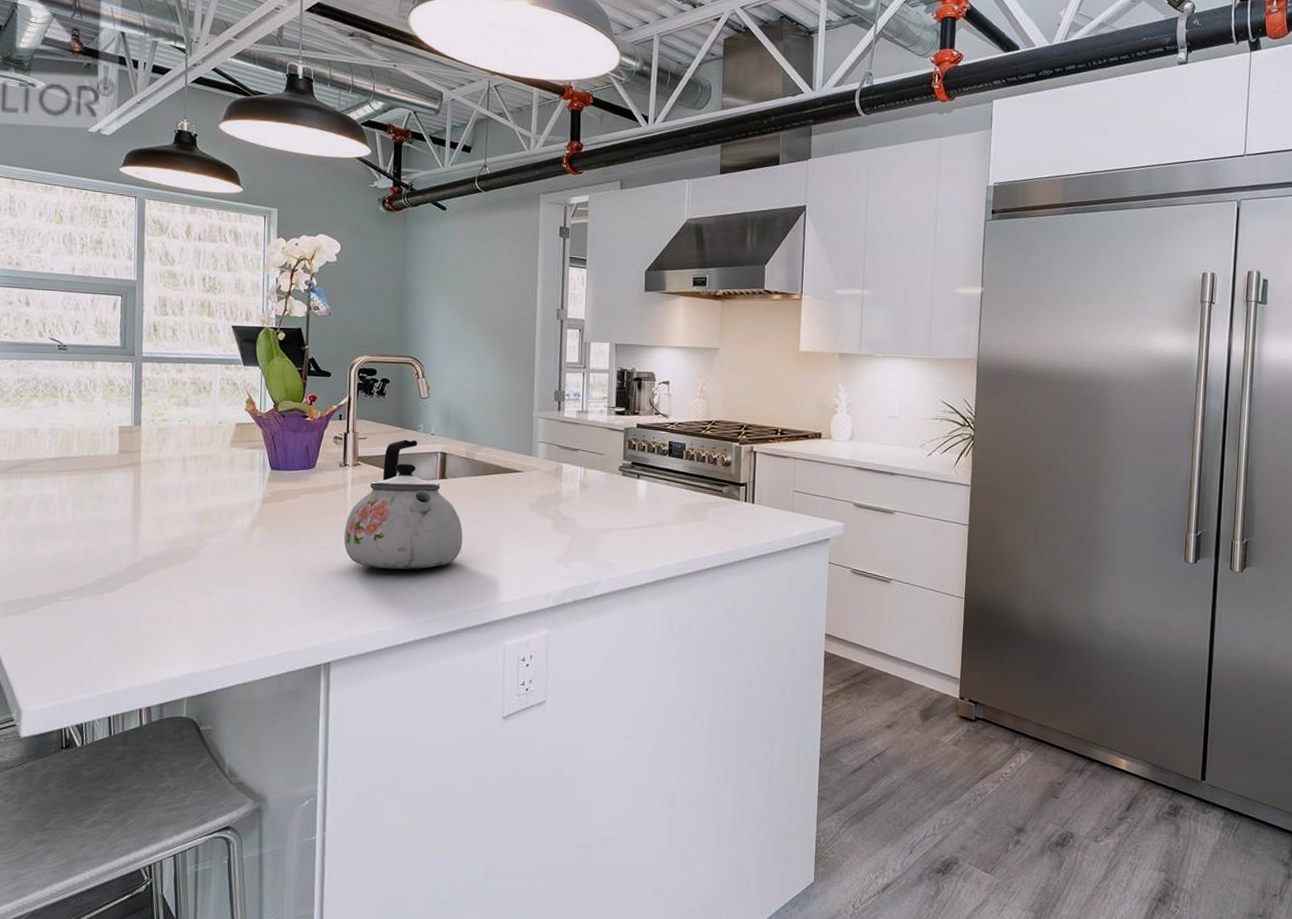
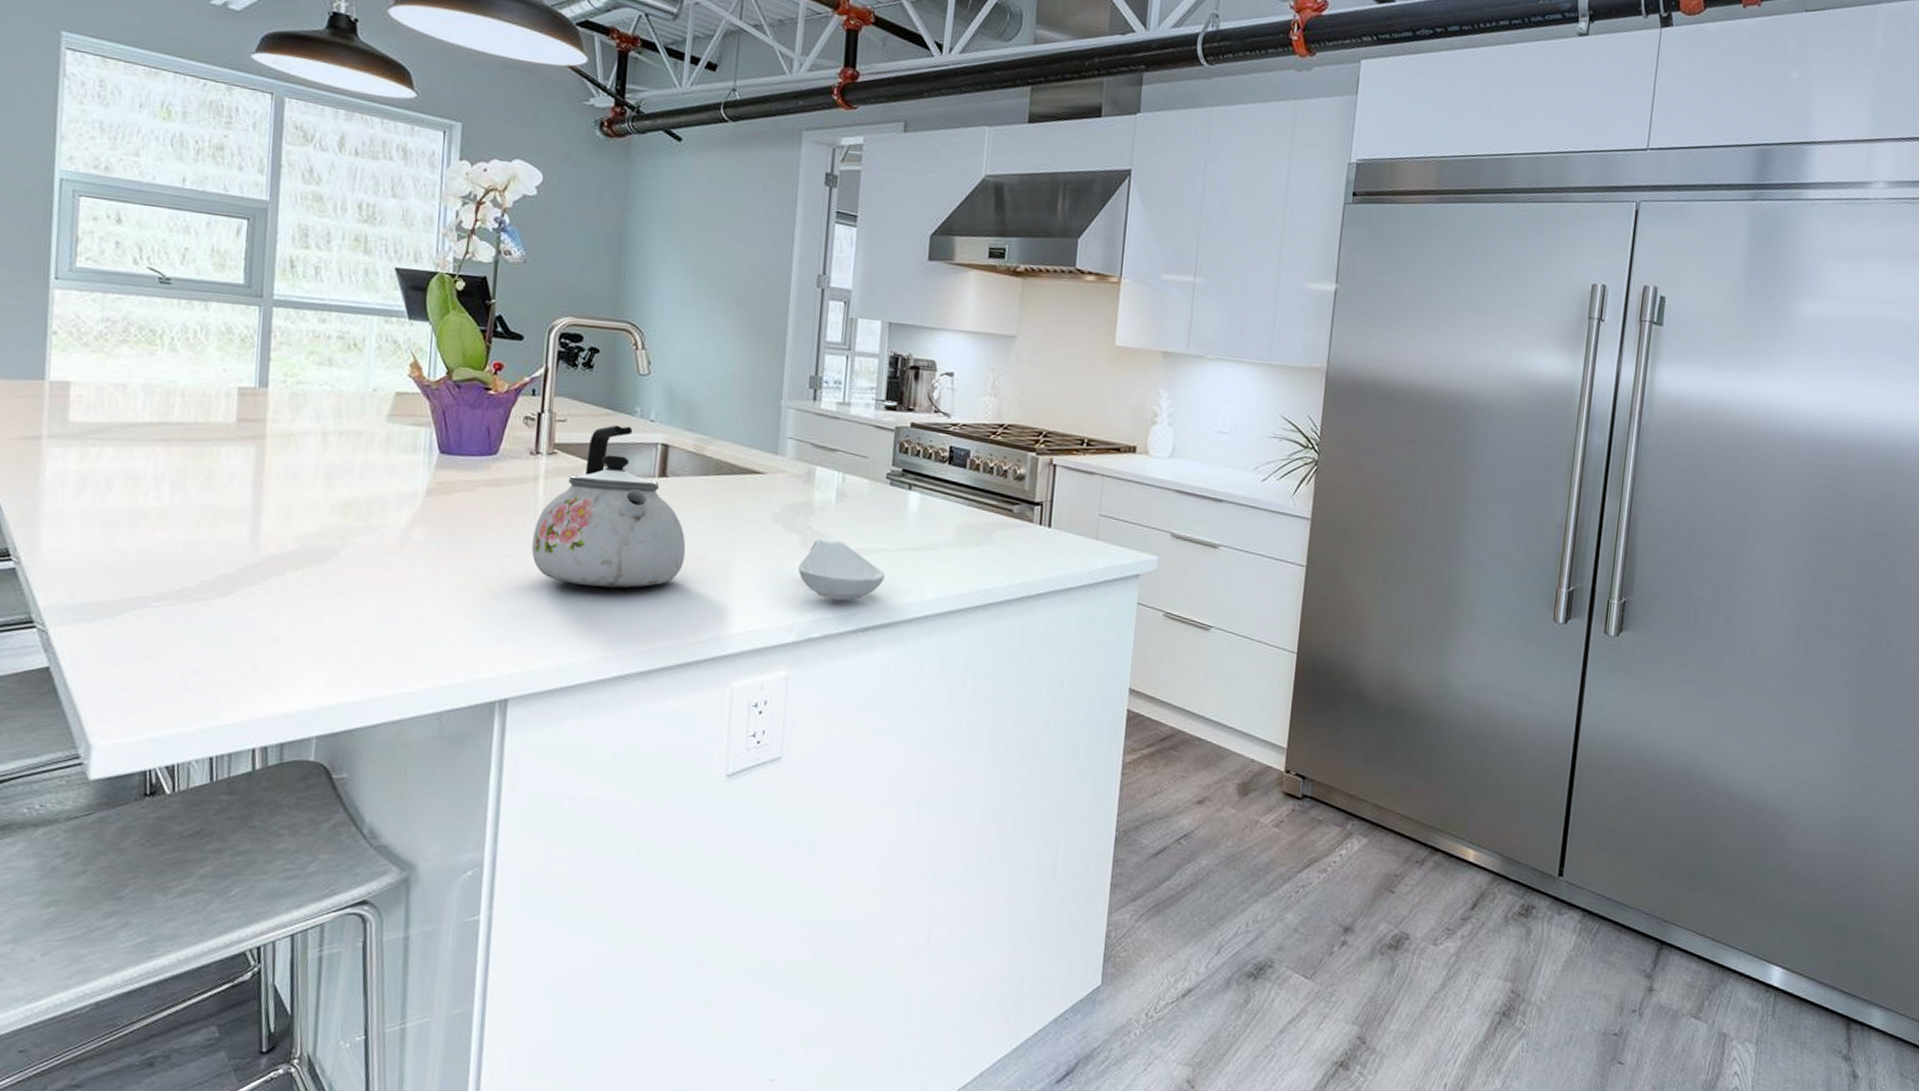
spoon rest: none [552,522,622,571] -> present [798,538,885,600]

